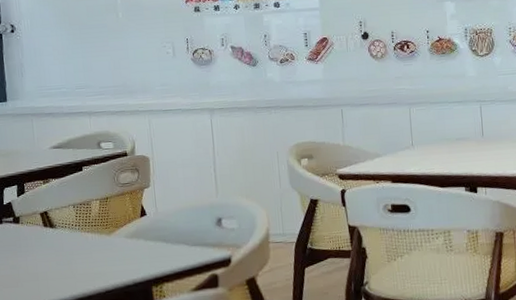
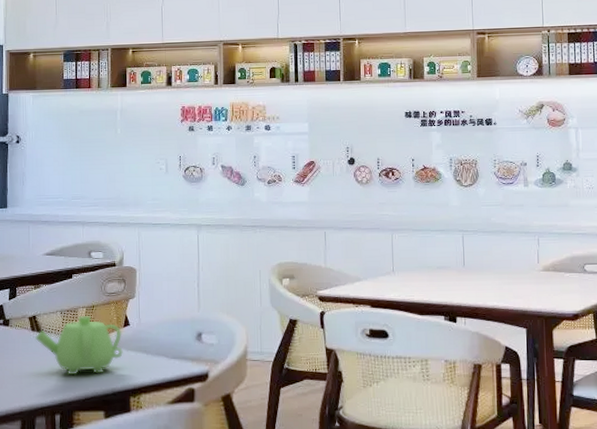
teapot: none [48,207,142,269] -> present [35,315,123,375]

